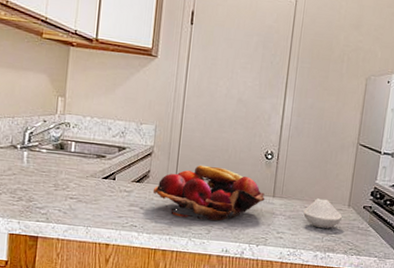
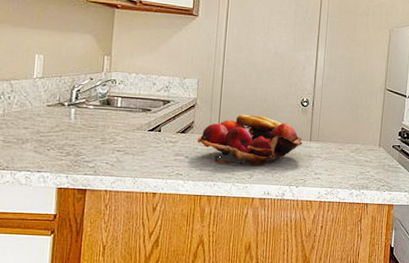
spoon rest: present [303,198,343,228] -> none [338,140,374,168]

